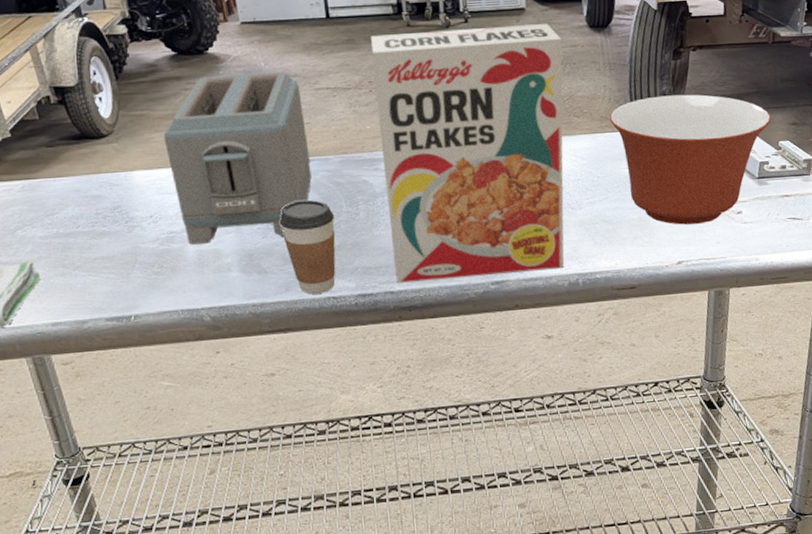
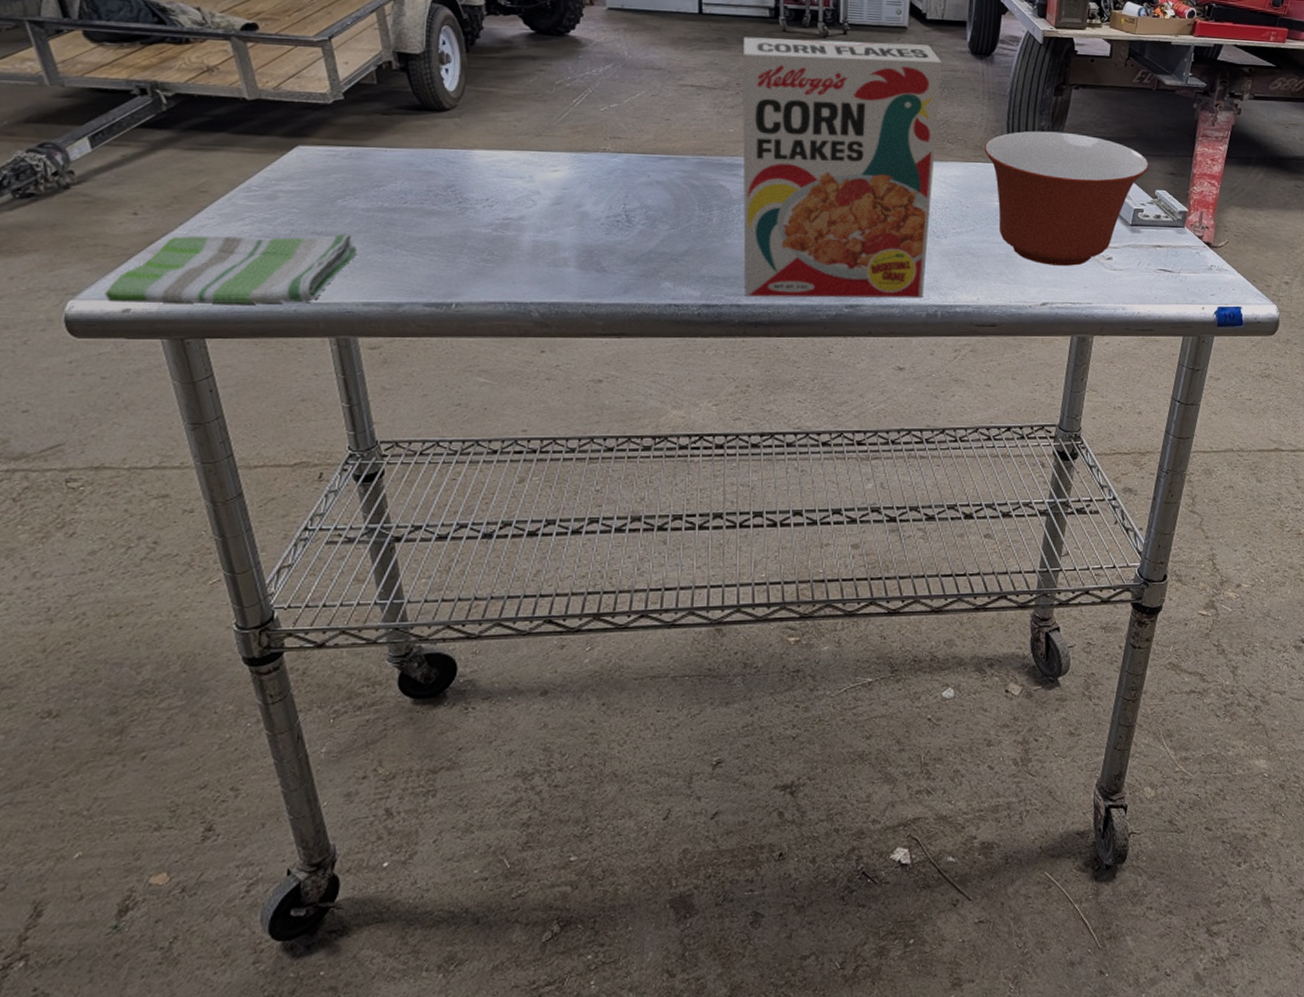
toaster: present [163,72,312,245] -> none [510,59,666,237]
coffee cup: present [279,199,336,294] -> none [625,198,685,299]

